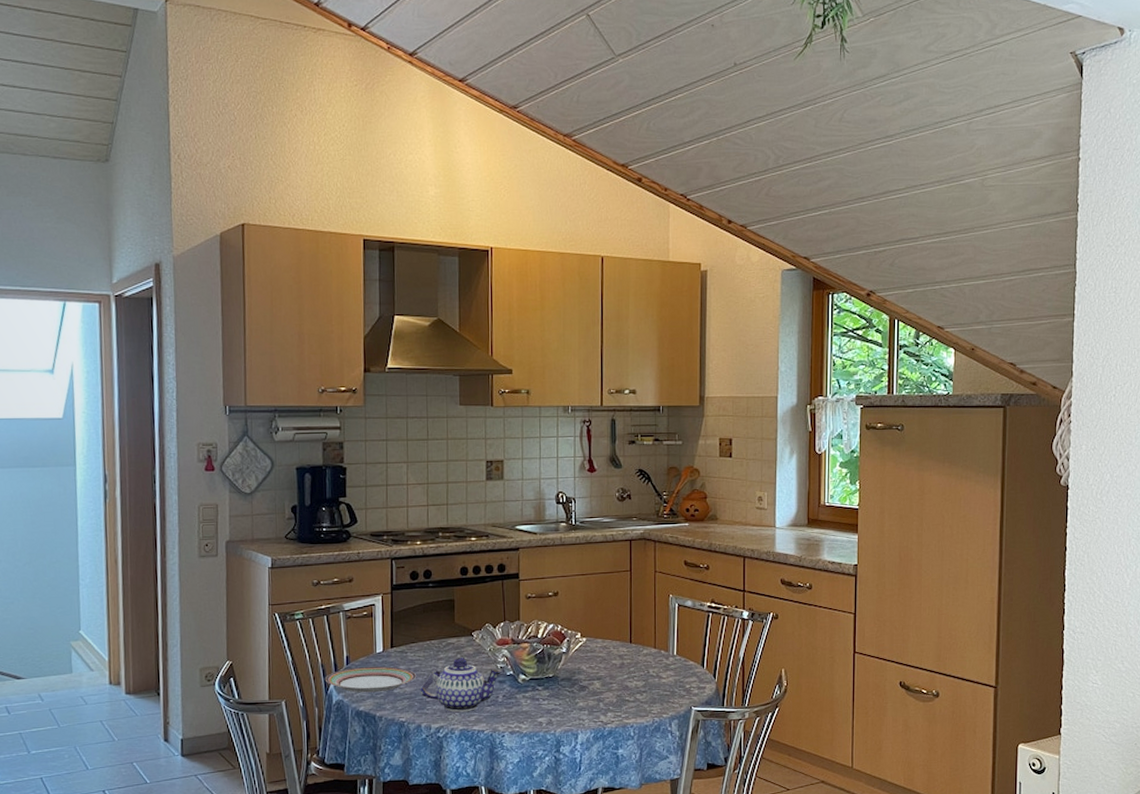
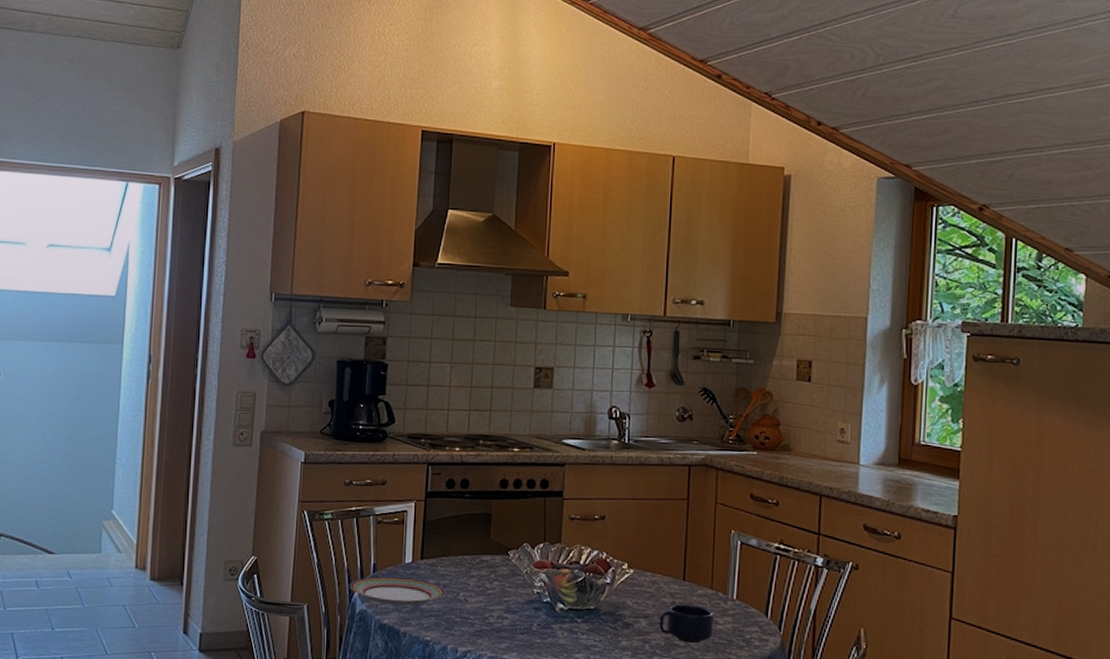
teapot: present [420,657,503,713] -> none [448,576,539,638]
mug: none [611,664,658,698] -> present [659,604,713,644]

